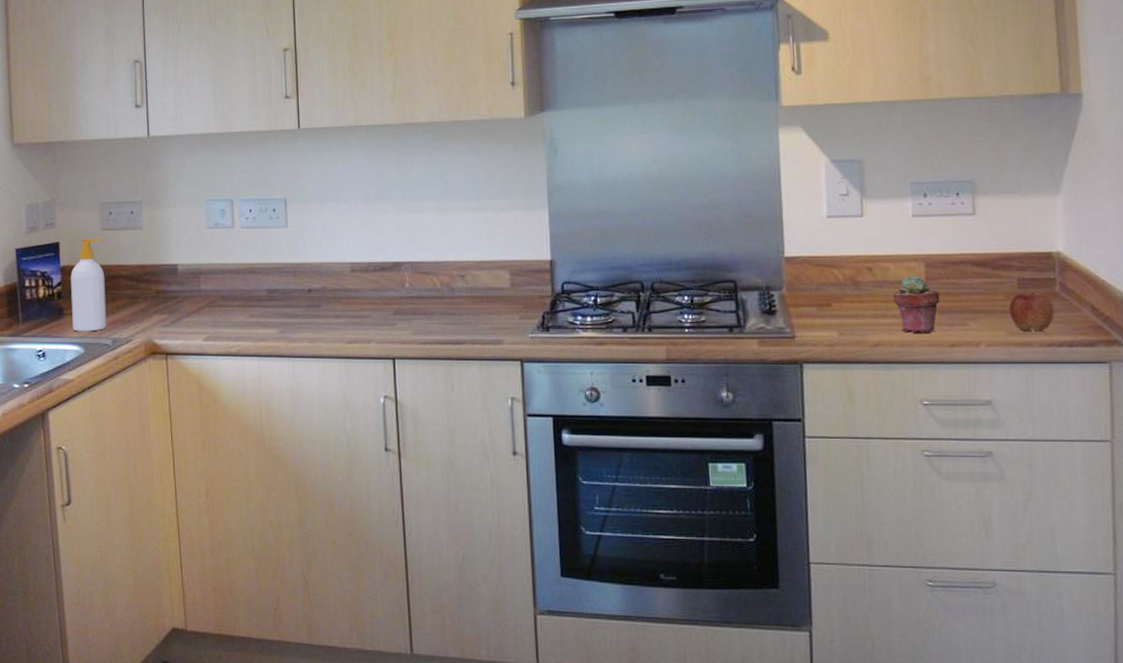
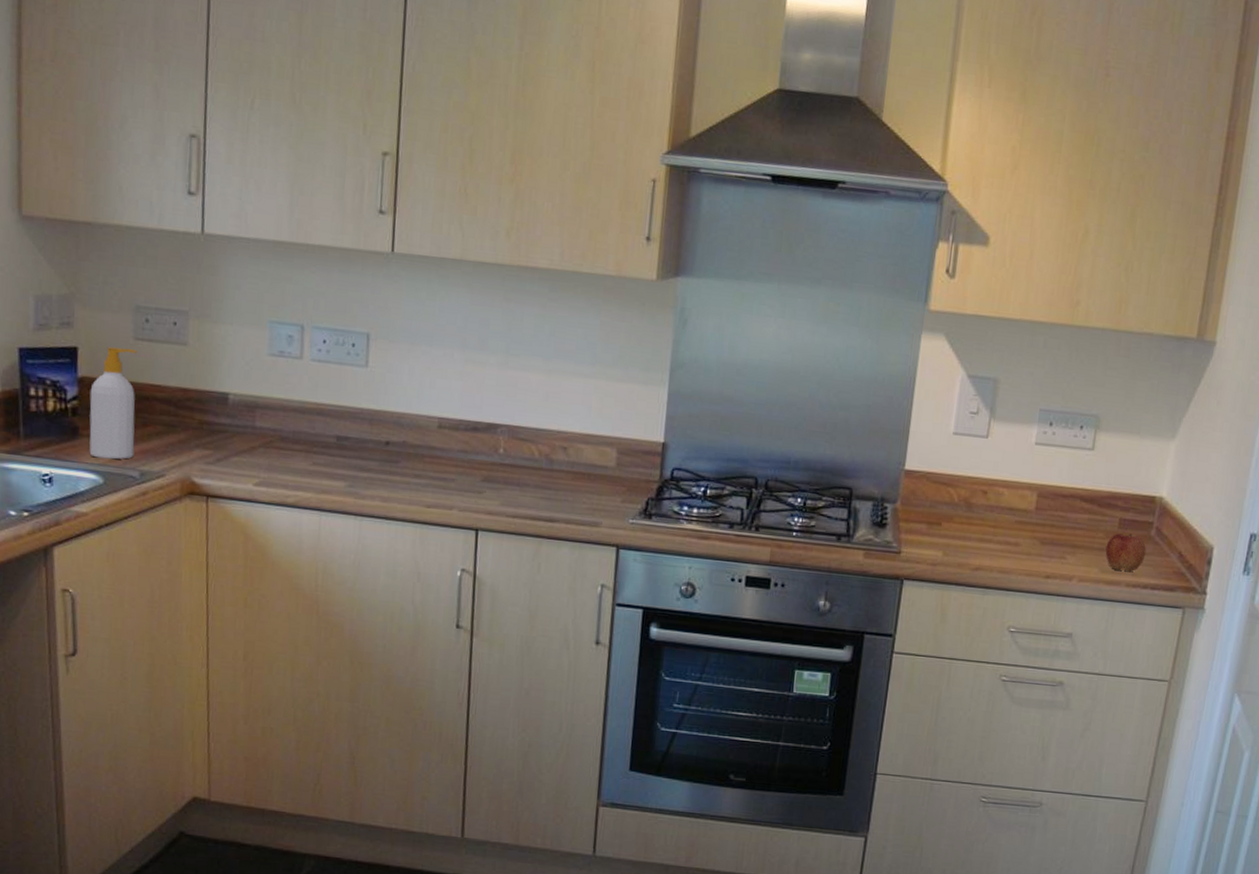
potted succulent: present [893,276,940,333] -> none [1001,504,1046,563]

